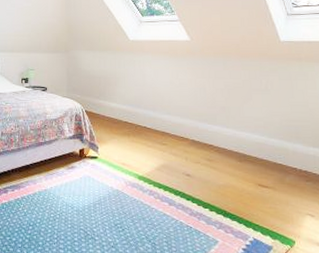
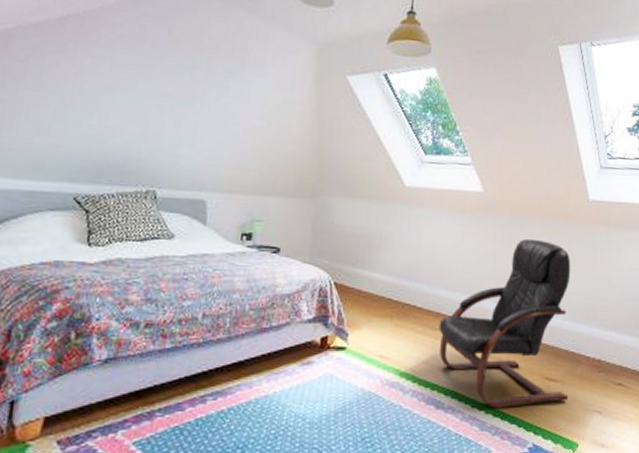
armchair: none [165,74,281,207] -> present [438,238,571,408]

